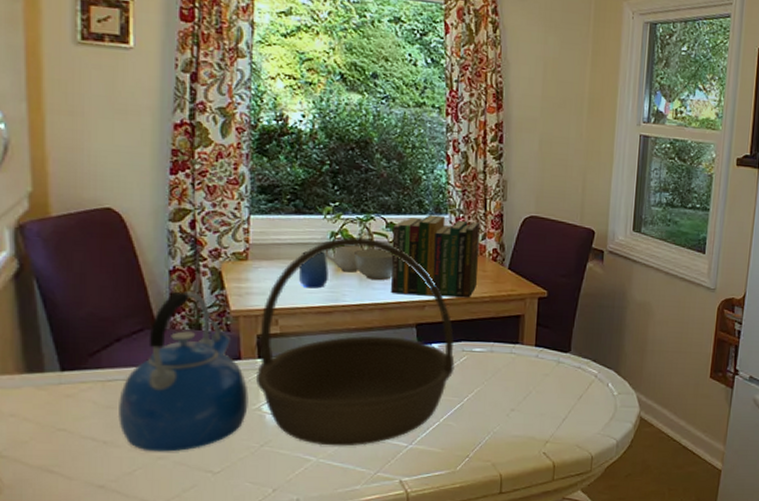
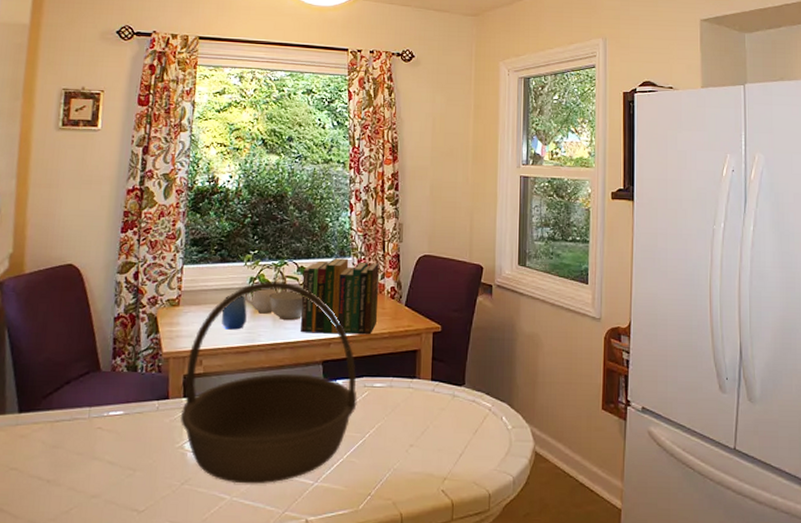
kettle: present [119,291,249,452] -> none [61,336,174,490]

